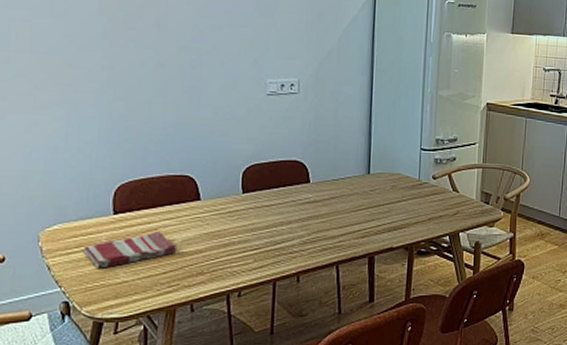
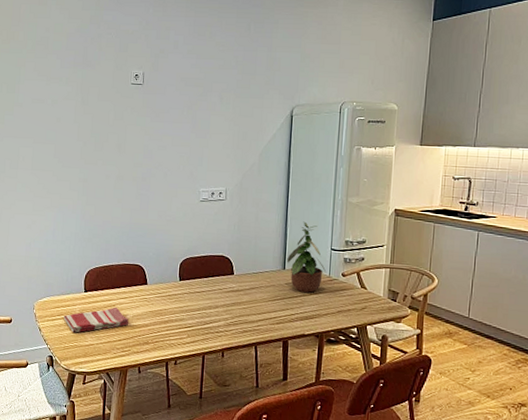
potted plant: none [372,118,415,199] -> present [287,221,326,293]

